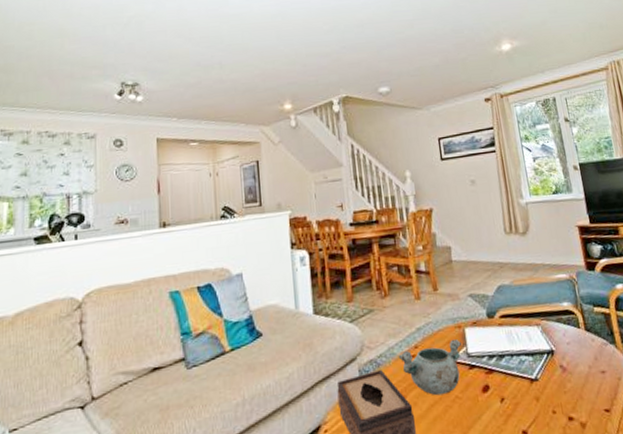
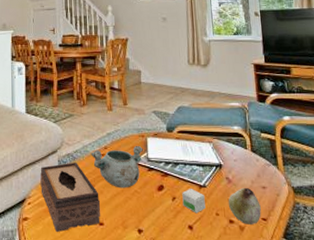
small box: none [511,383,540,415] -> present [182,188,206,214]
fruit: none [564,374,604,420] -> present [228,187,261,224]

